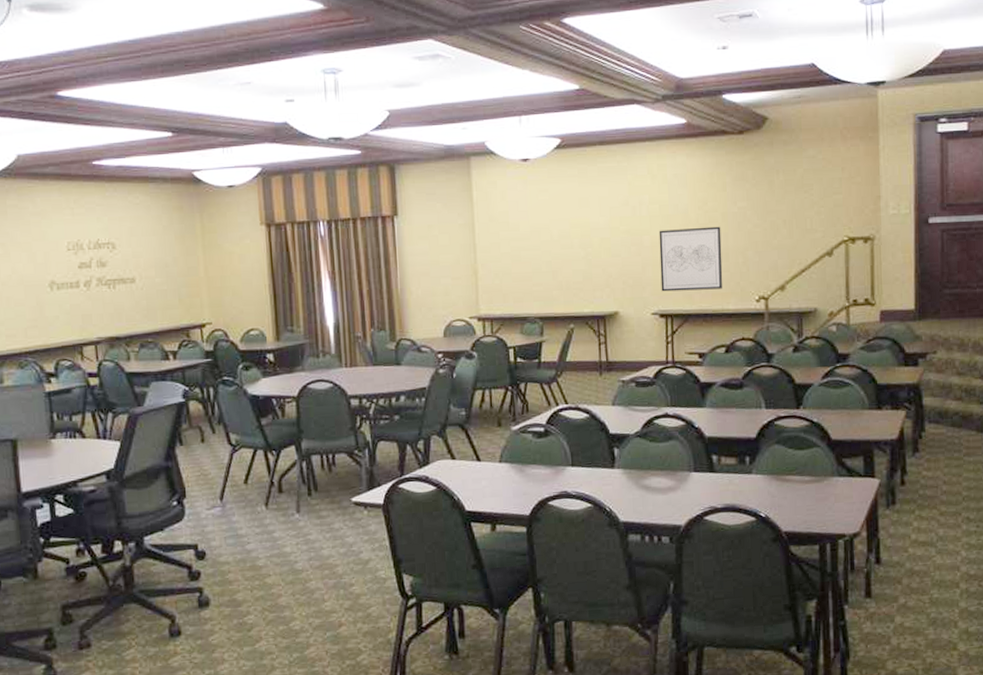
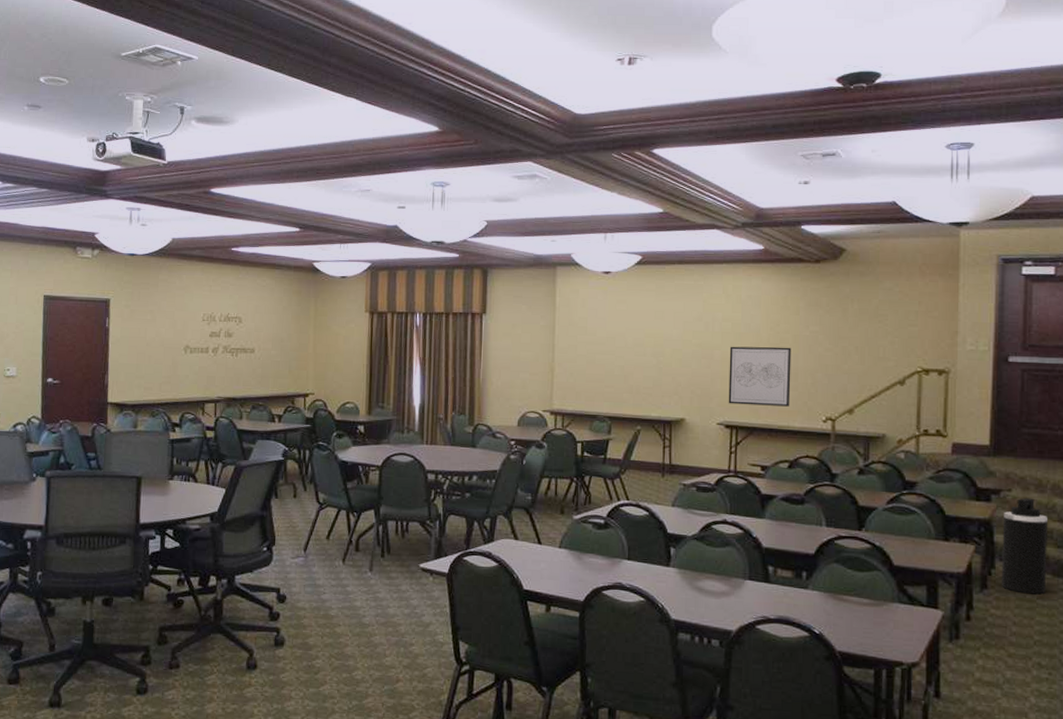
trash can: none [930,358,971,453] -> present [1002,498,1047,595]

